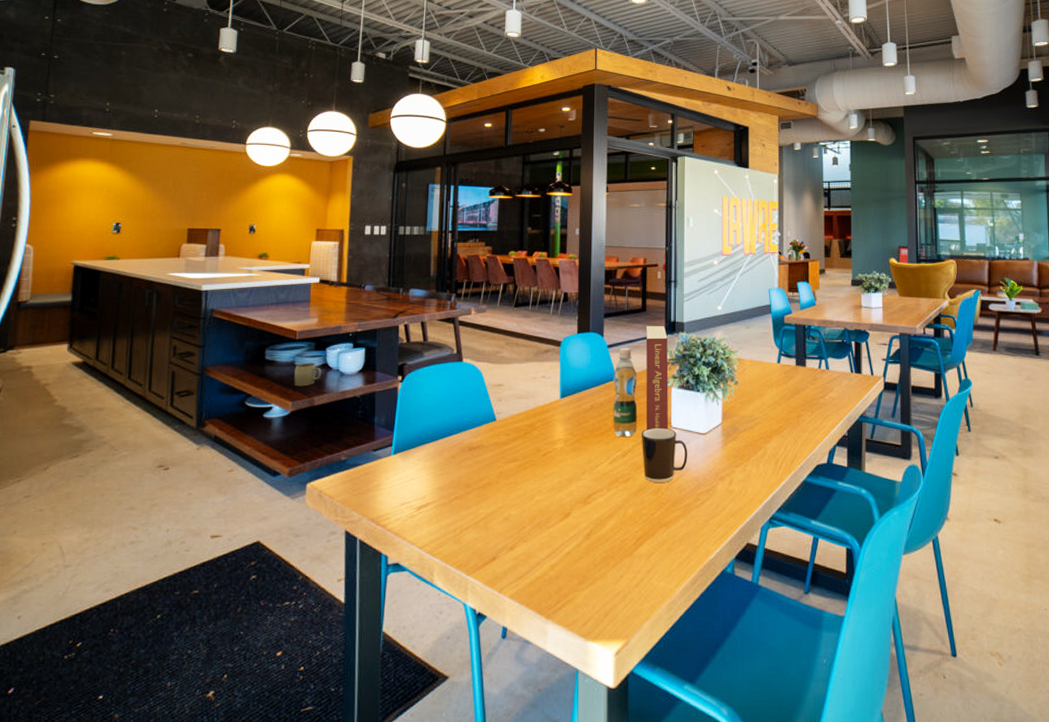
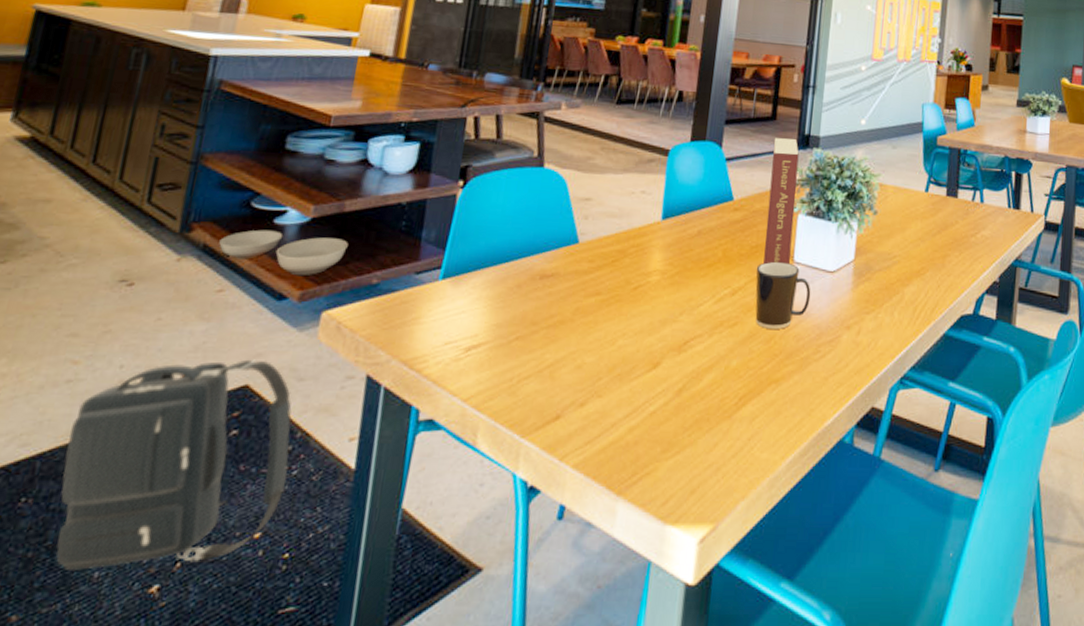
backpack: none [136,522,296,682] -> present [55,359,292,572]
bowl: none [226,422,272,446] -> present [219,229,283,260]
bowl: none [267,426,320,456] -> present [275,237,349,275]
mug: present [294,362,321,386] -> none [320,156,359,187]
bottle: present [612,347,638,438] -> none [722,162,759,272]

